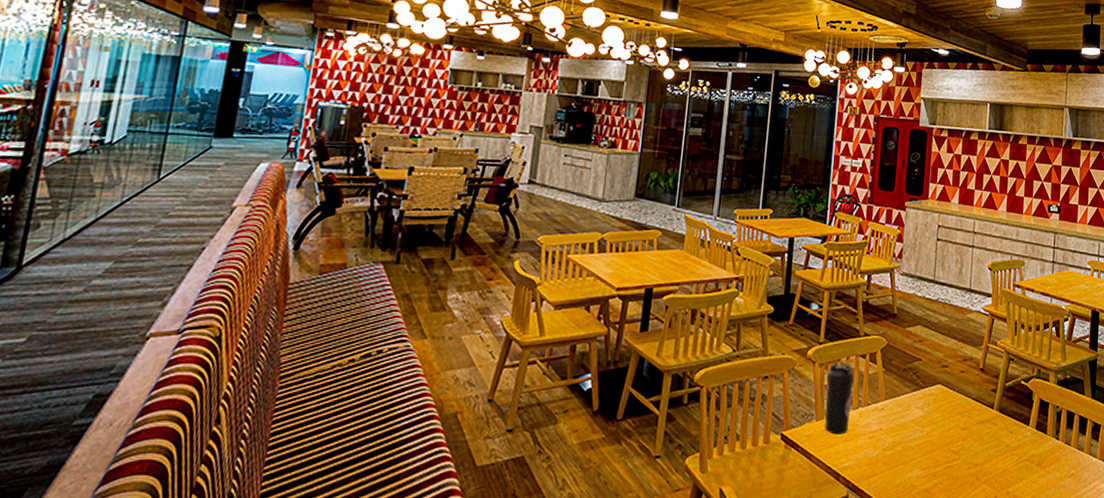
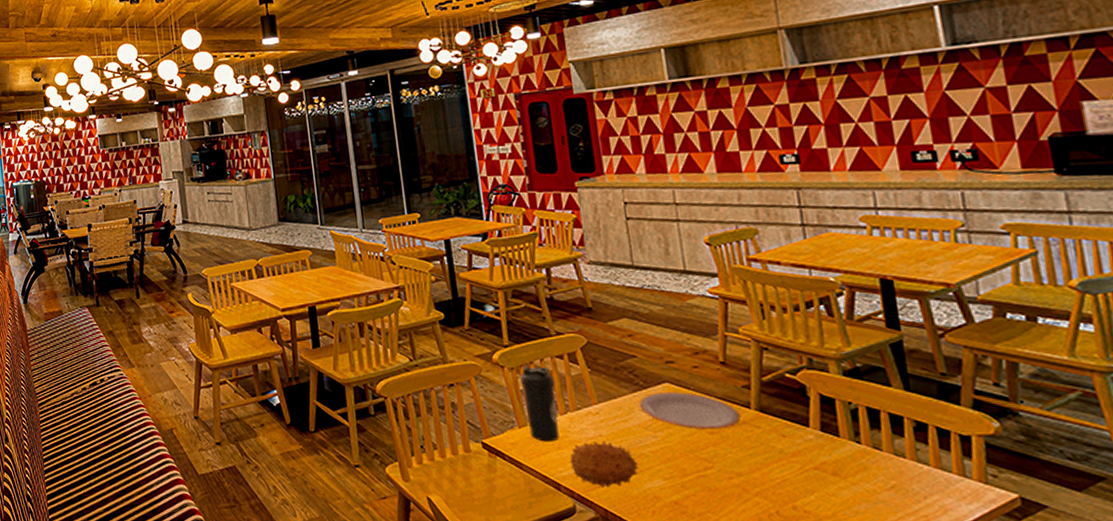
fruit: none [852,435,905,478] -> present [570,441,639,488]
plate: none [916,393,985,426] -> present [639,392,741,429]

